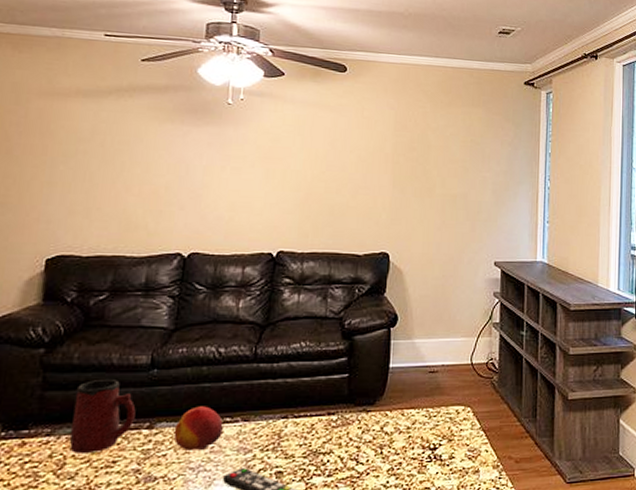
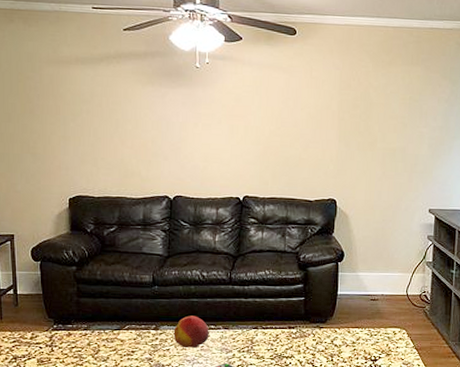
mug: present [69,380,136,453] -> none [100,292,145,344]

